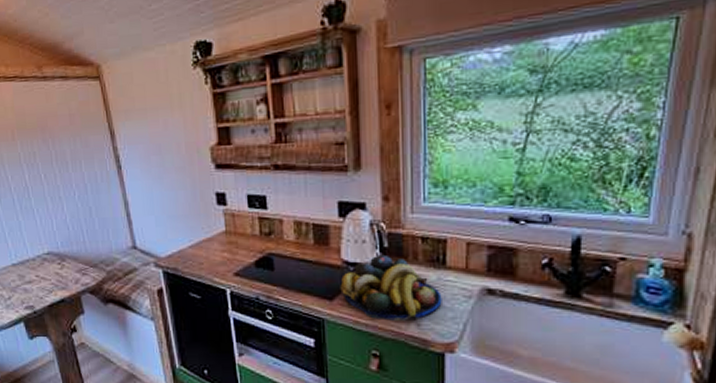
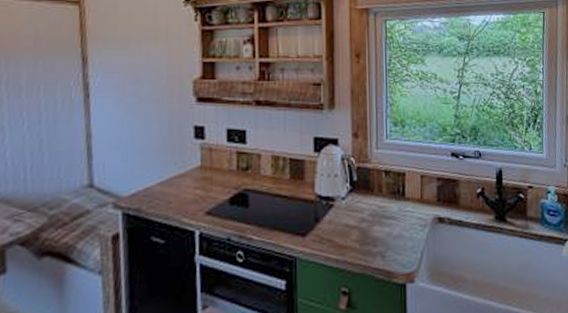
fruit bowl: present [340,254,442,321] -> none [313,188,403,254]

